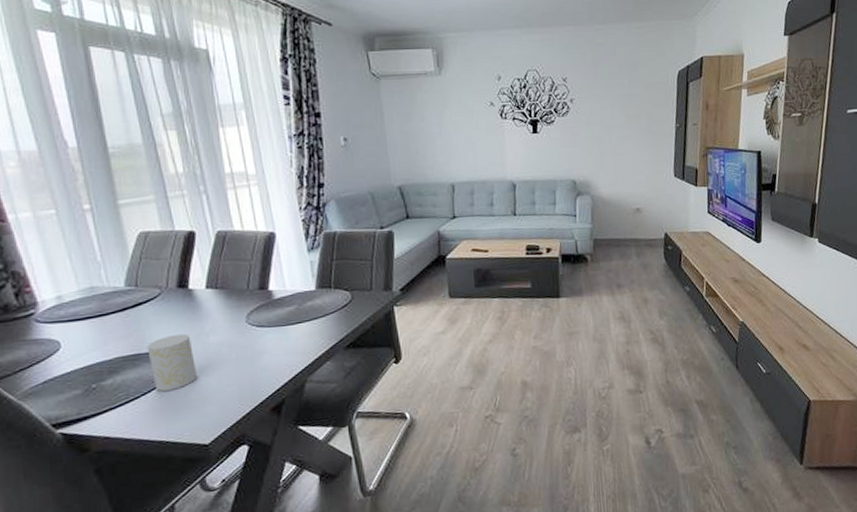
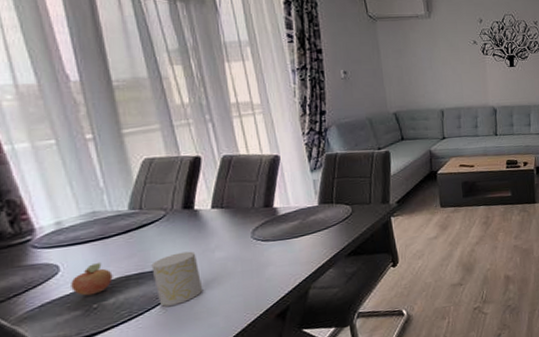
fruit: none [71,340,111,375] -> present [71,262,113,296]

